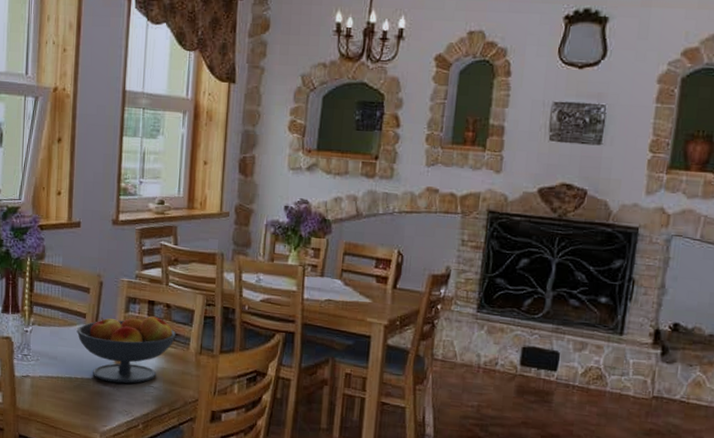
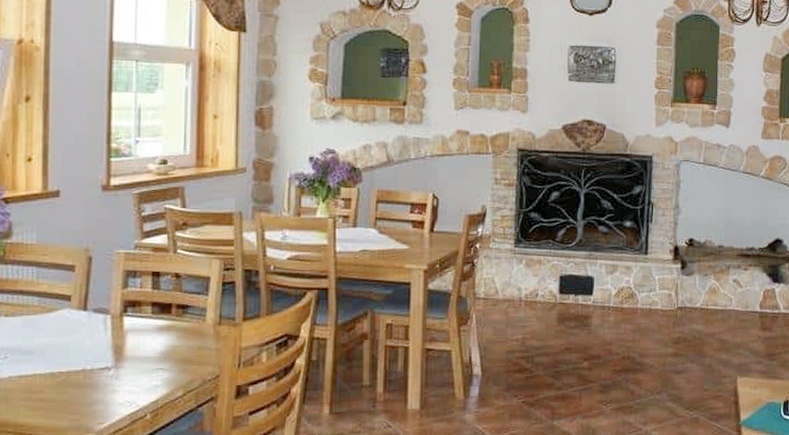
fruit bowl: present [76,315,176,384] -> none [58,289,189,371]

